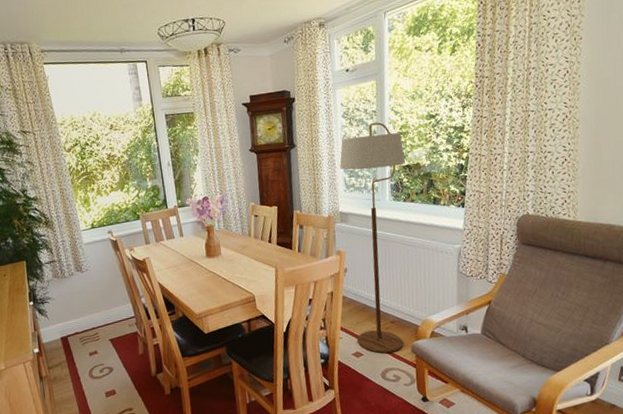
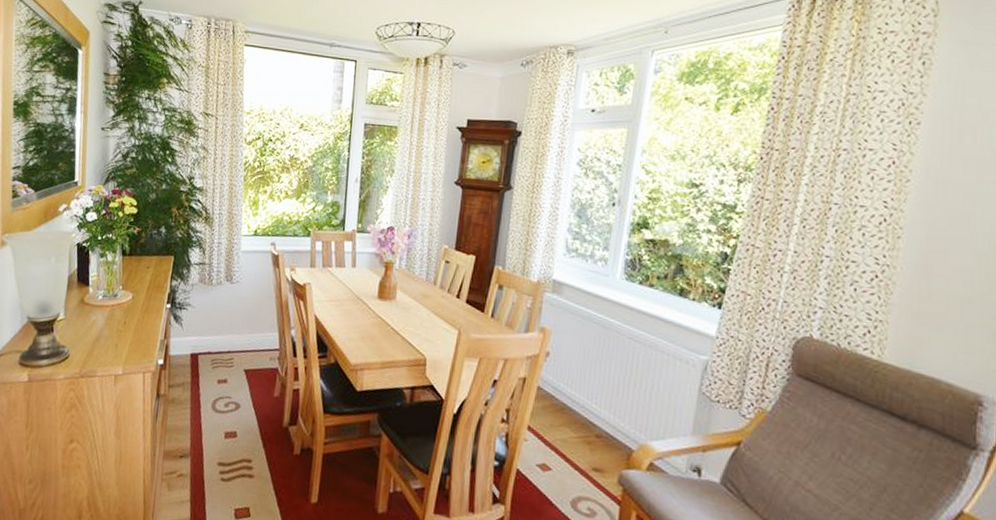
floor lamp: present [339,122,406,353] -> none [546,179,651,477]

